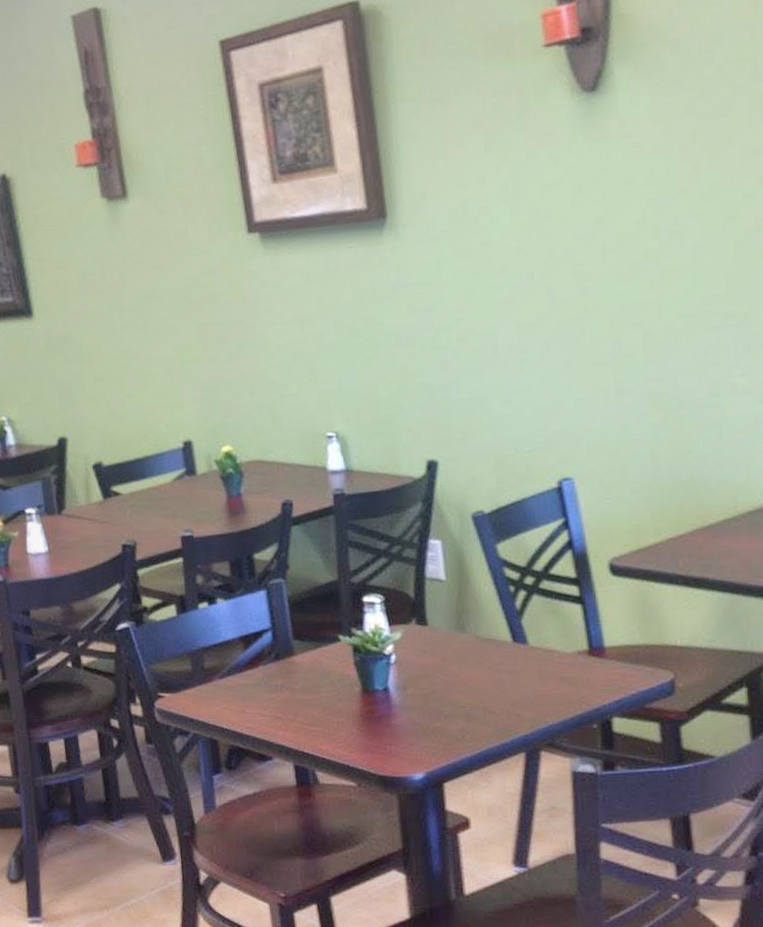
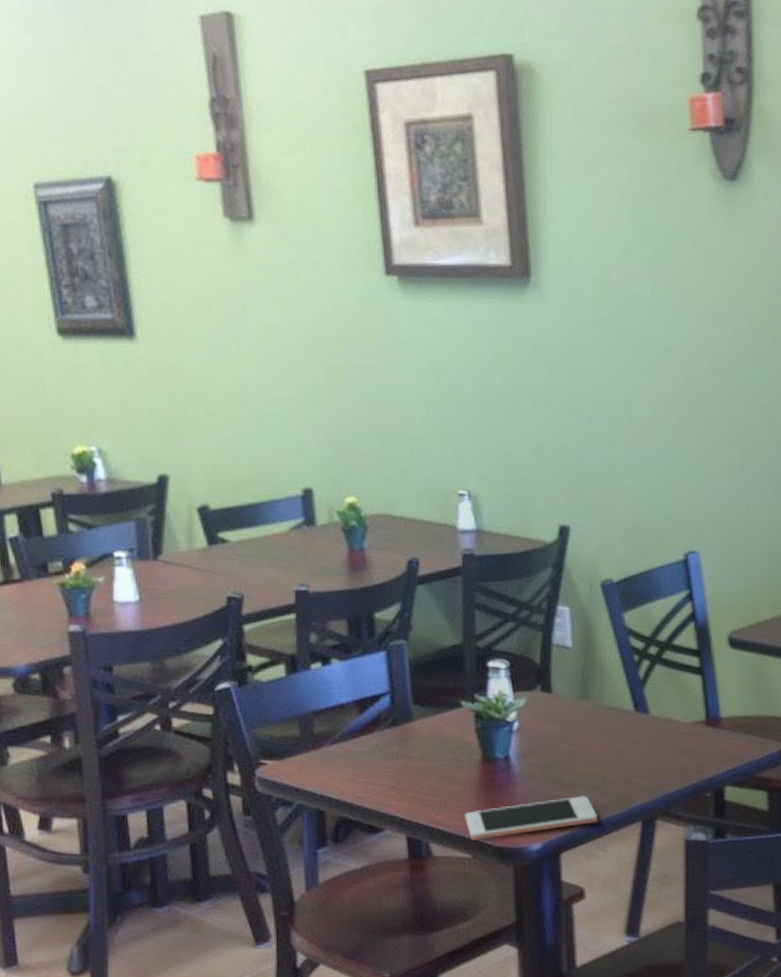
cell phone: none [348,727,479,769] -> present [465,796,597,840]

